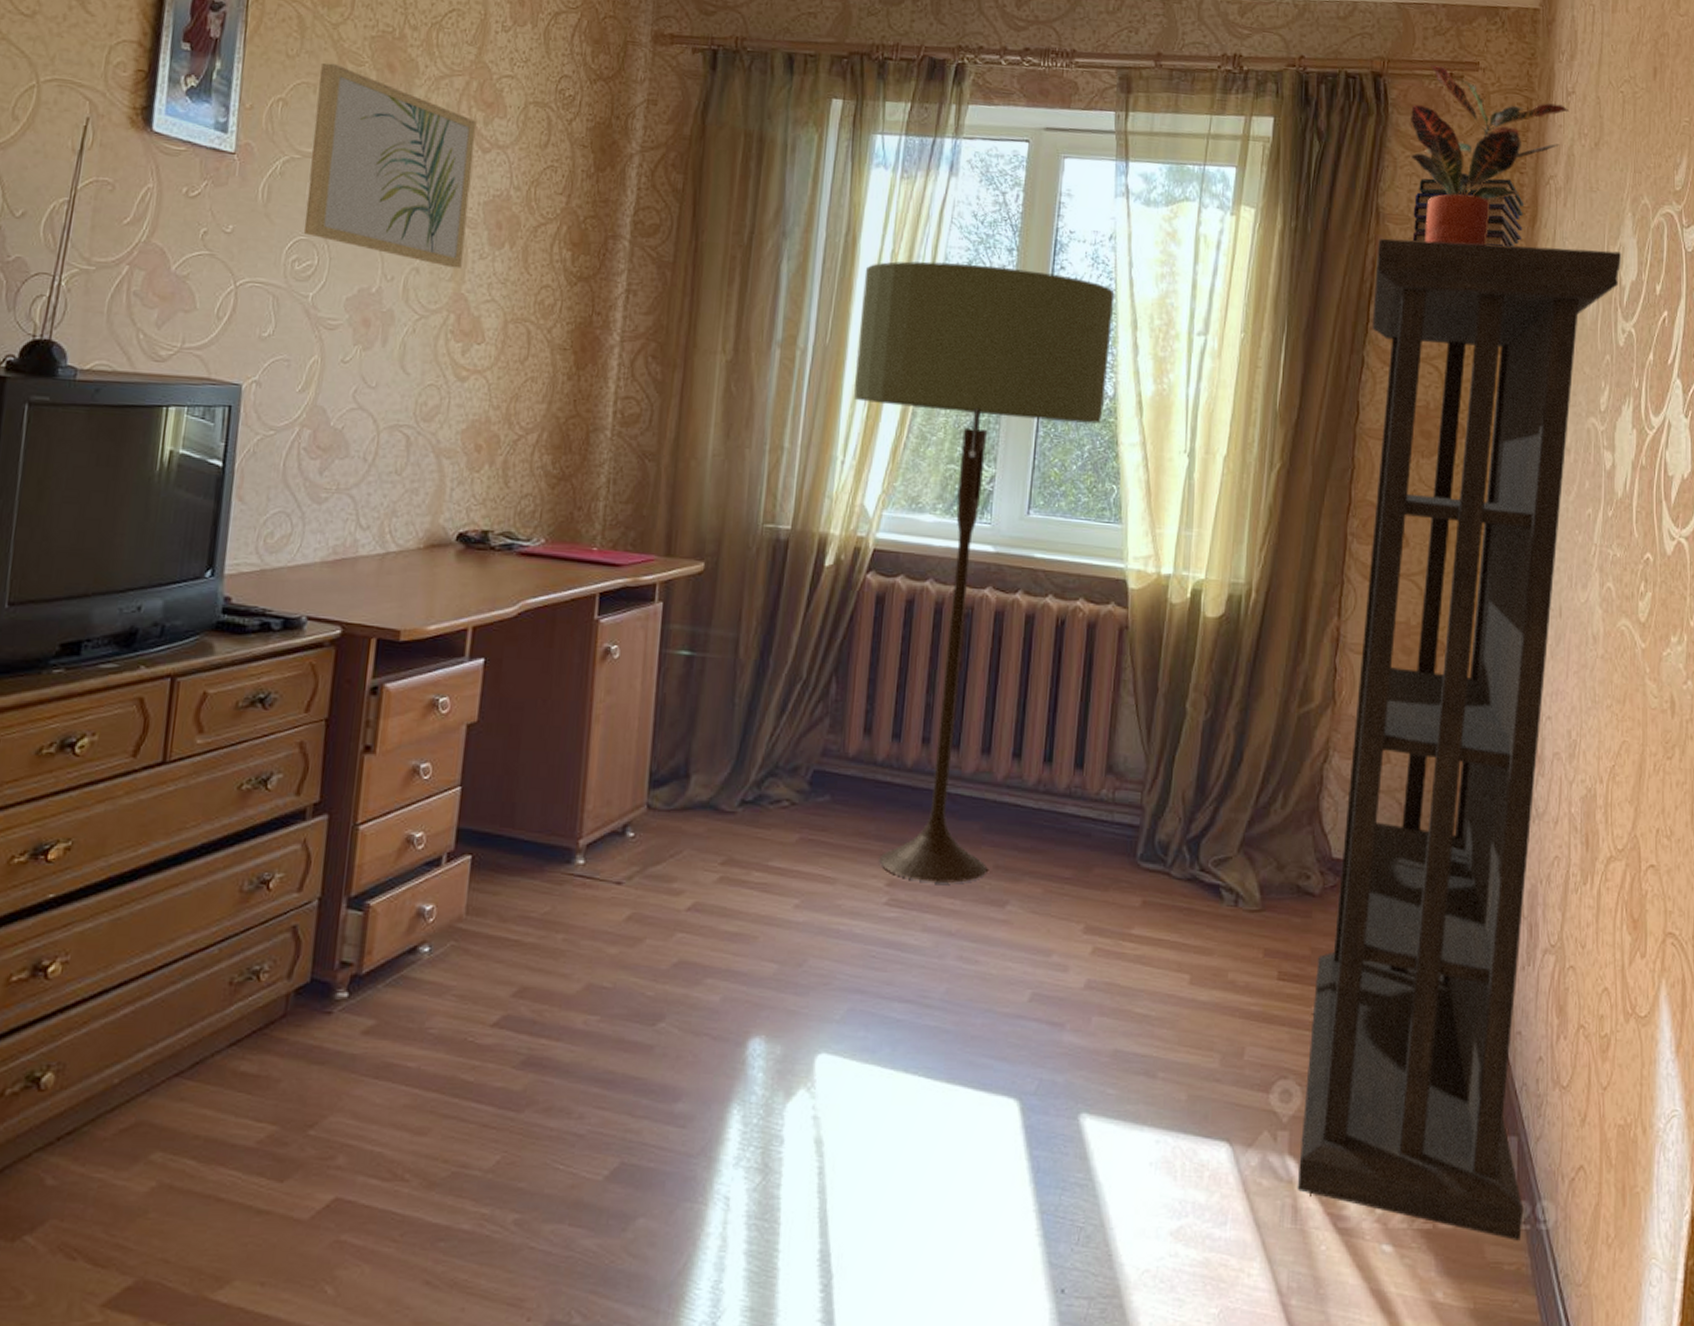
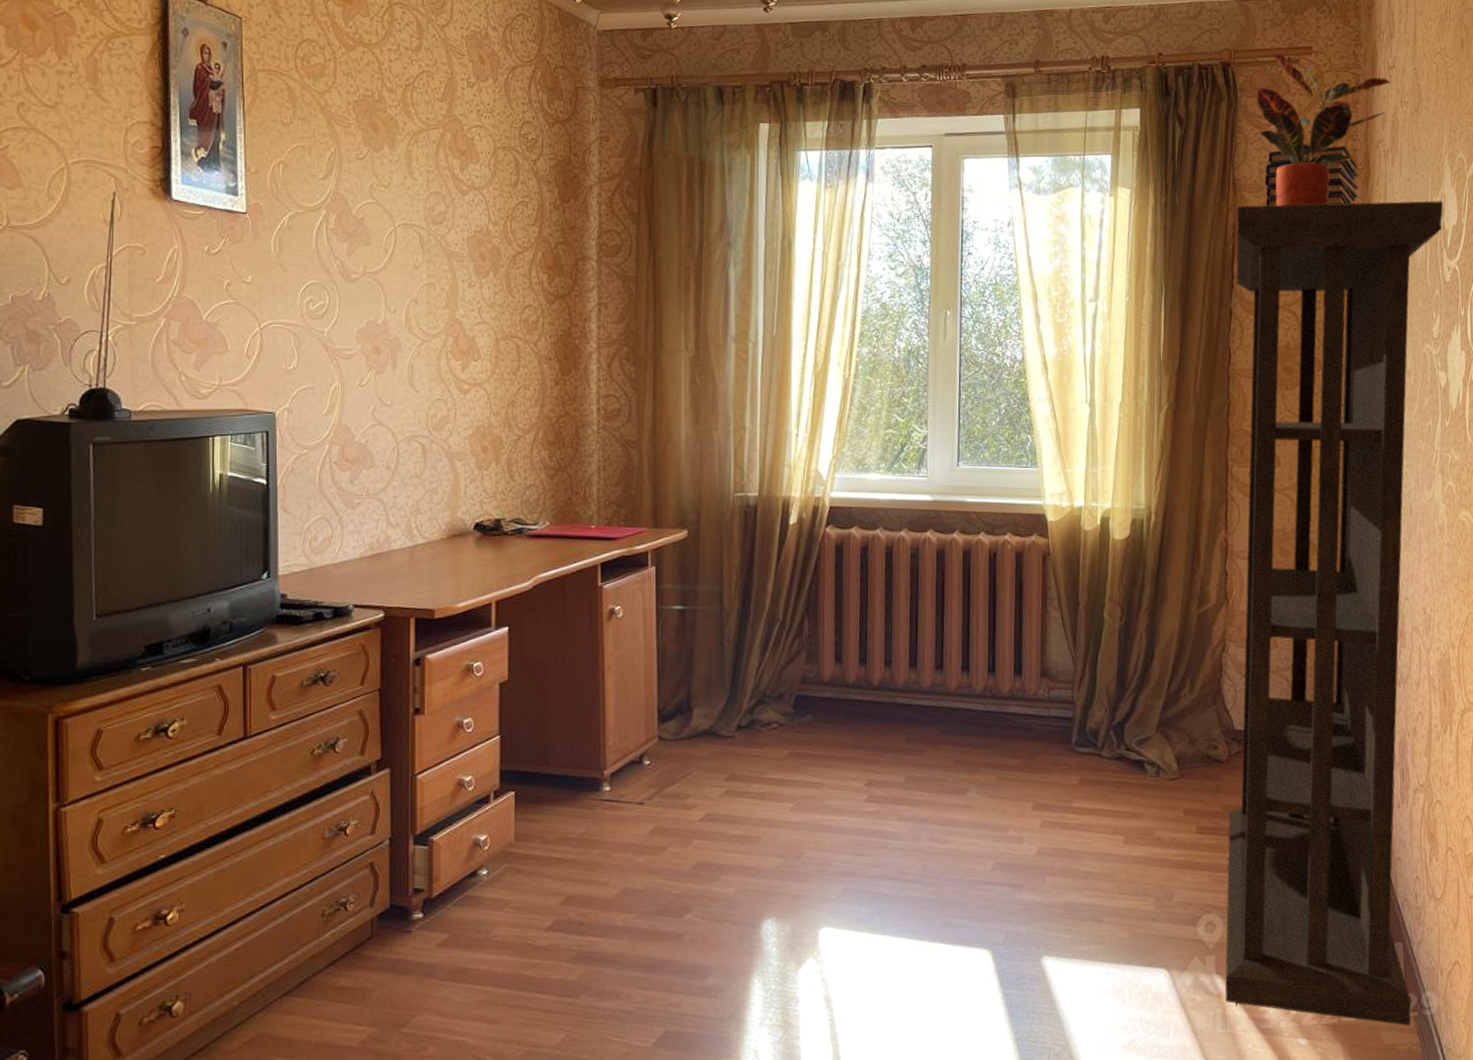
wall art: present [303,62,477,269] -> none [312,127,454,297]
floor lamp: present [854,261,1115,883] -> none [801,257,1016,780]

